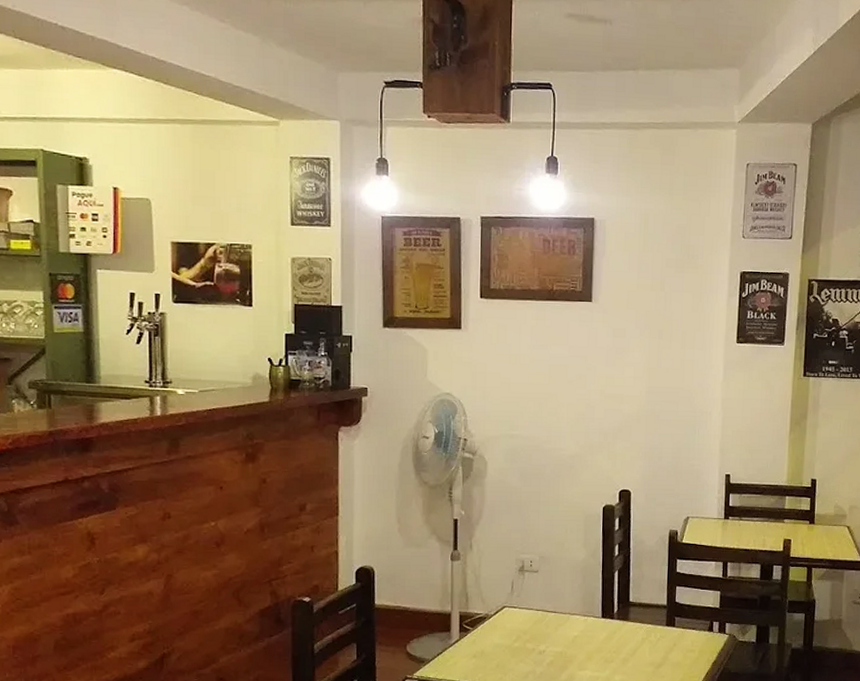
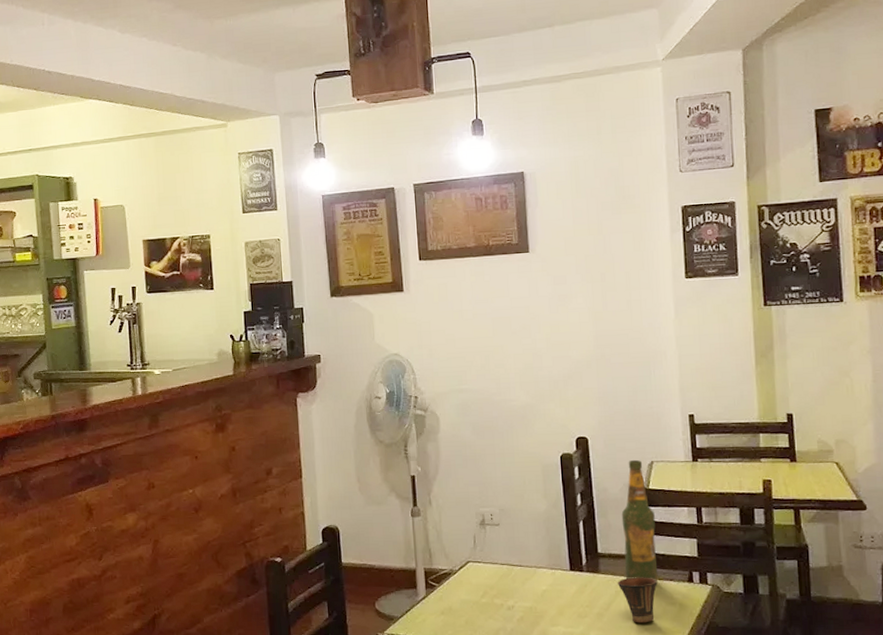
cup: none [645,625,681,669] -> present [618,577,658,623]
beer bottle: none [652,514,685,630] -> present [621,459,658,581]

